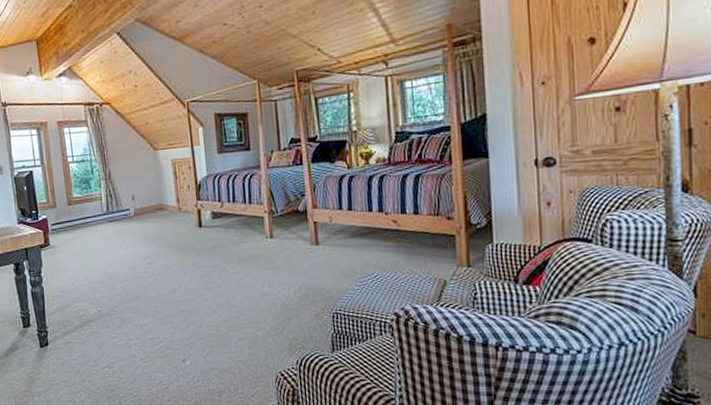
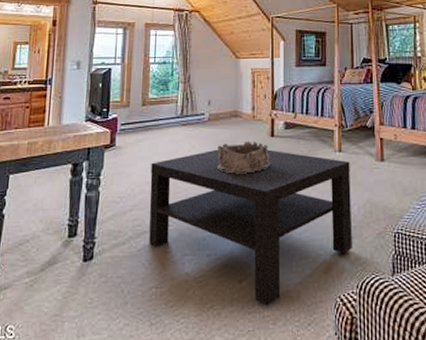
coffee table: none [86,239,290,381] -> present [149,147,352,306]
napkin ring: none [147,232,201,265] -> present [217,140,270,174]

